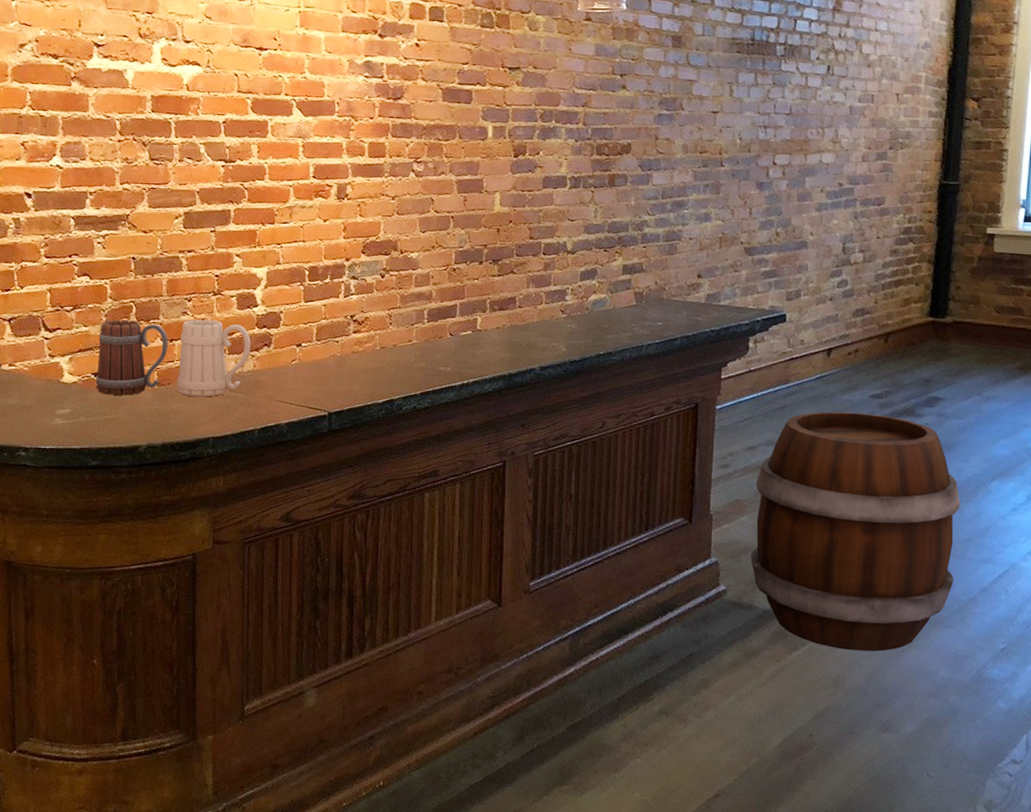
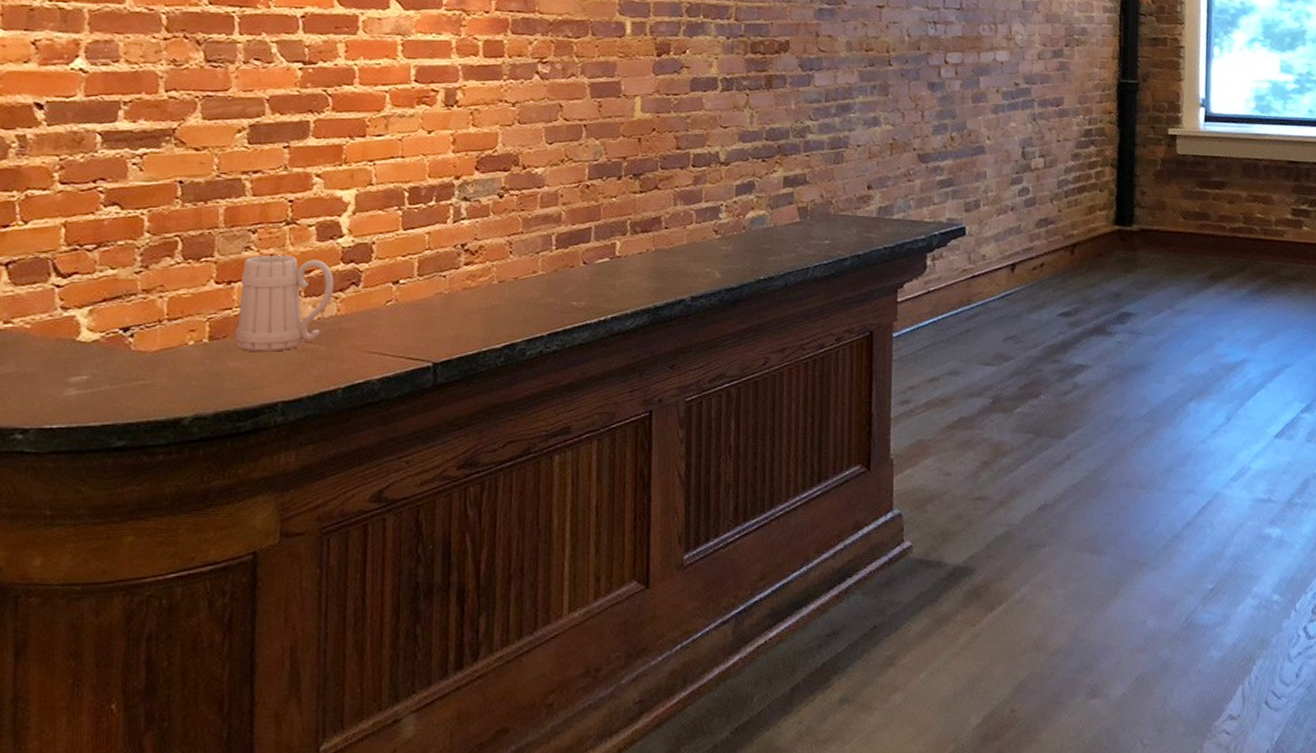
beer mug: present [95,319,168,395] -> none [124,258,225,355]
keg: present [750,412,960,651] -> none [937,333,1159,606]

